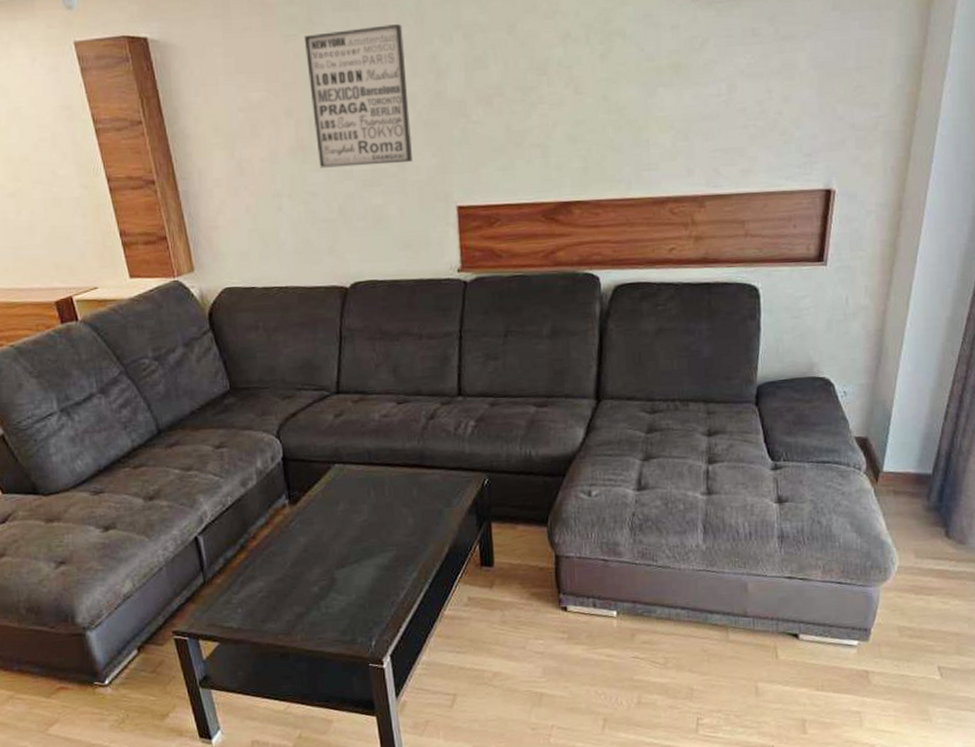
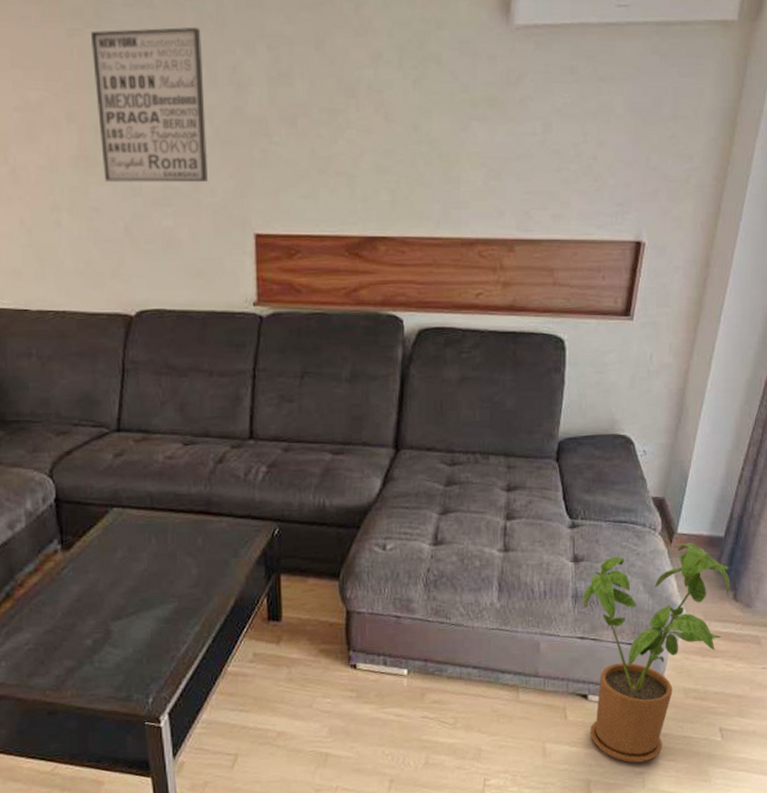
house plant: none [789,481,941,702] -> present [583,543,730,763]

